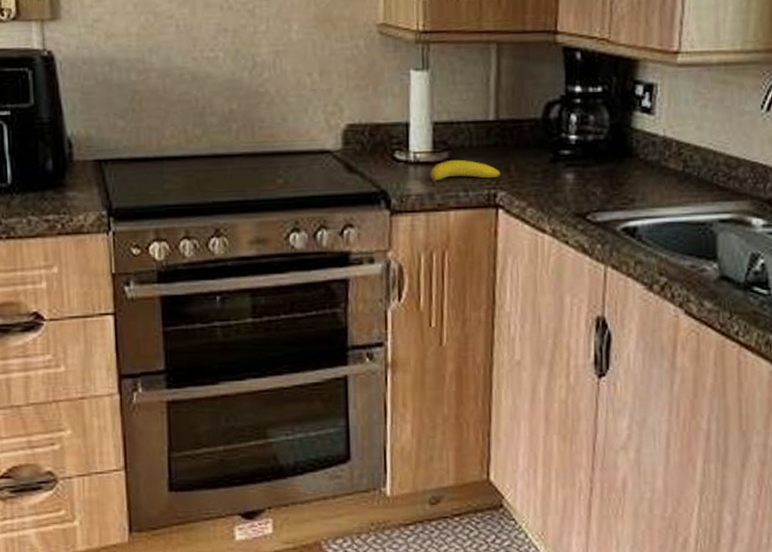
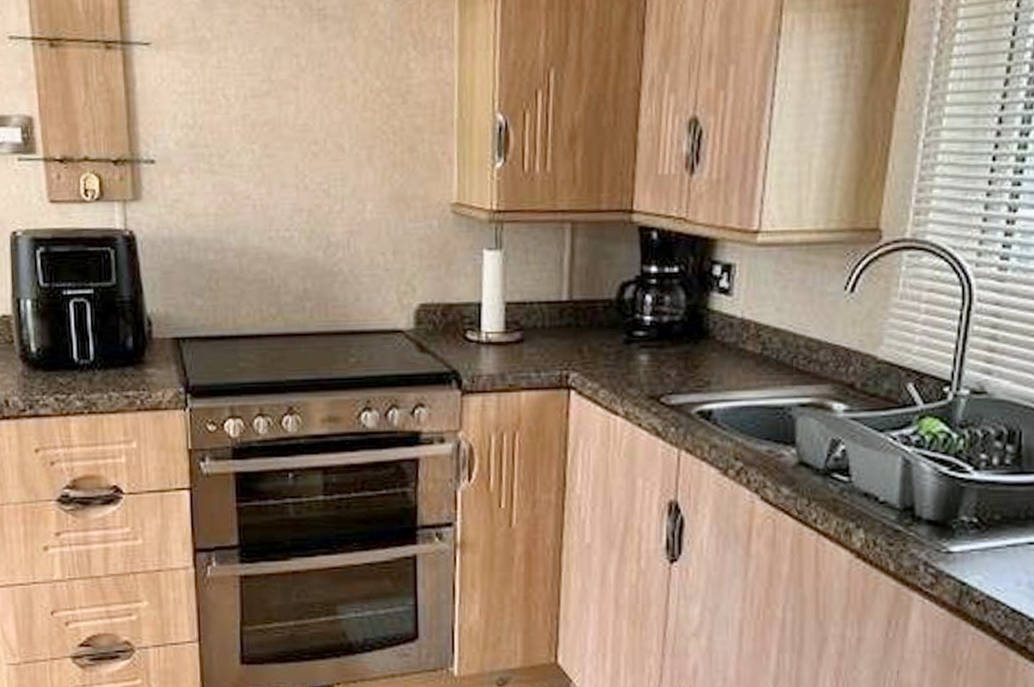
fruit: present [430,159,501,185] -> none [502,340,574,366]

